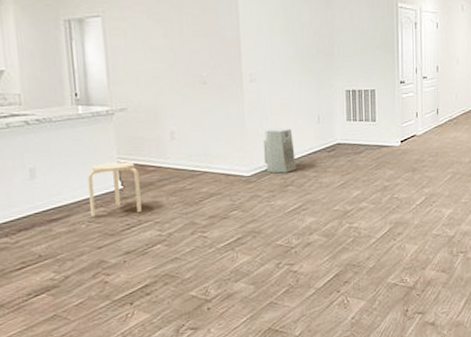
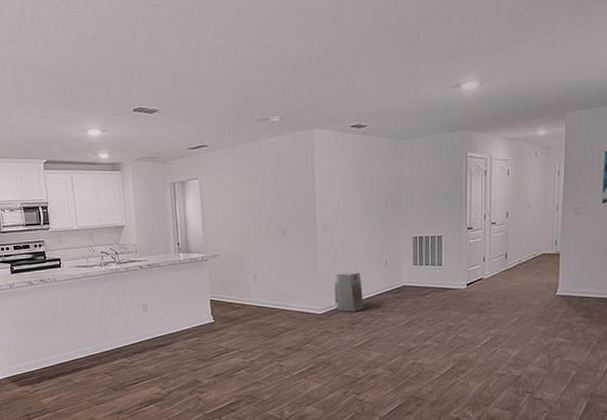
stool: present [87,161,142,217] -> none [186,299,229,345]

